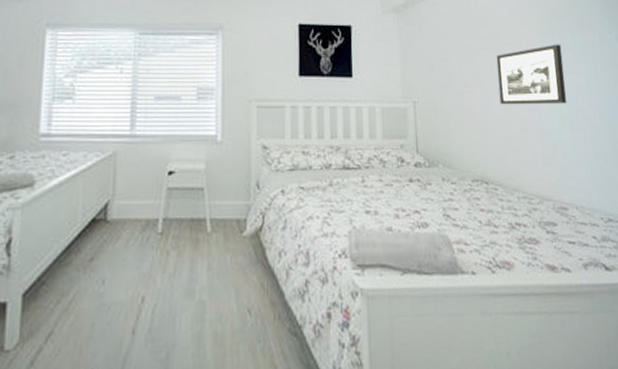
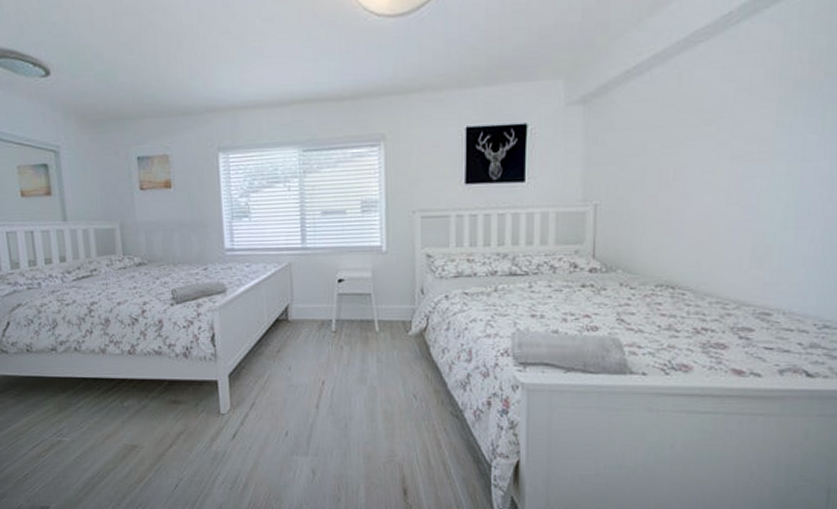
picture frame: present [496,44,566,105] -> none [704,124,804,204]

